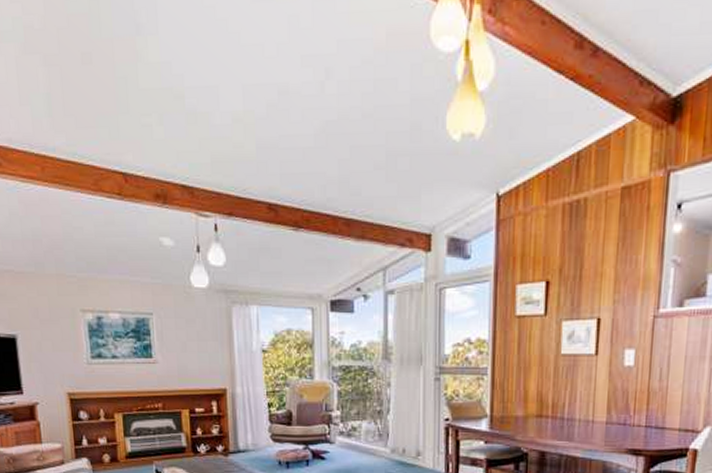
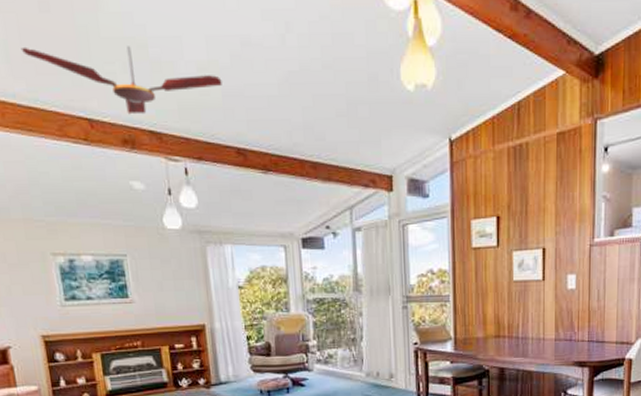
ceiling fan: none [62,97,257,168] -> present [20,46,222,115]

